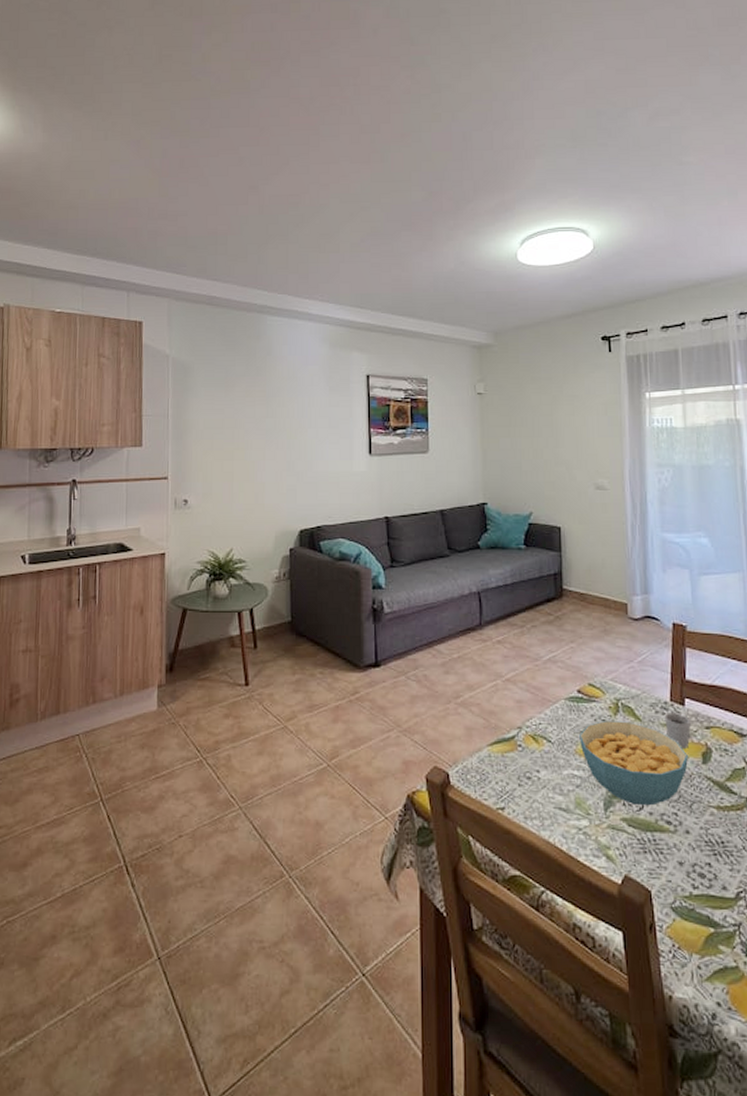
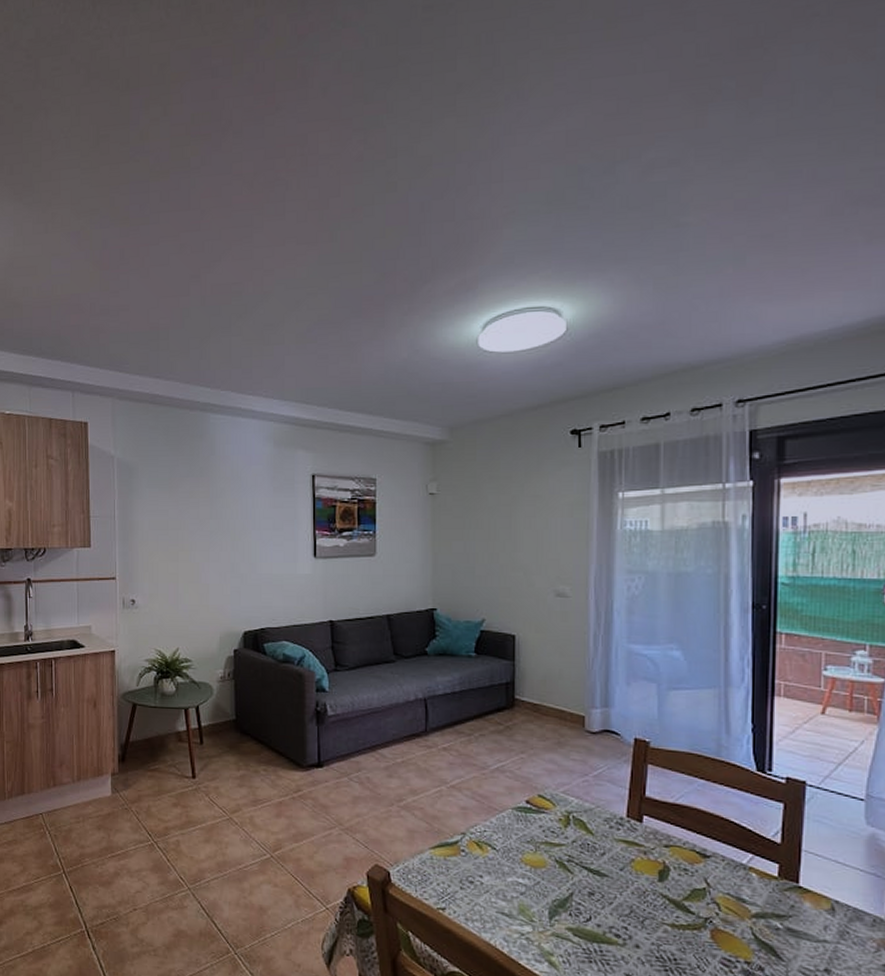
cereal bowl: present [579,721,688,806] -> none [526,832,642,918]
cup: present [664,713,691,750] -> none [619,829,648,866]

